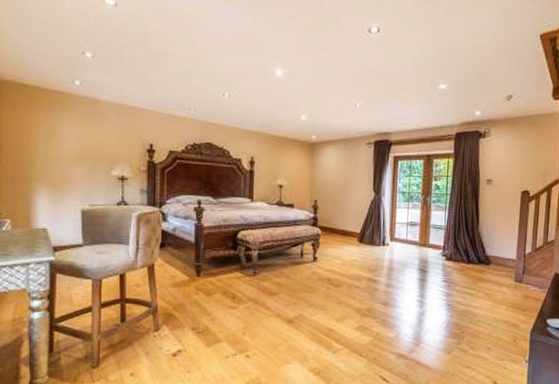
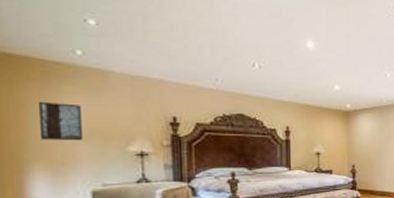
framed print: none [44,127,76,164] -> present [37,101,82,141]

